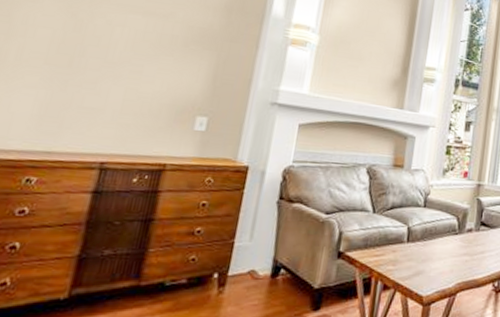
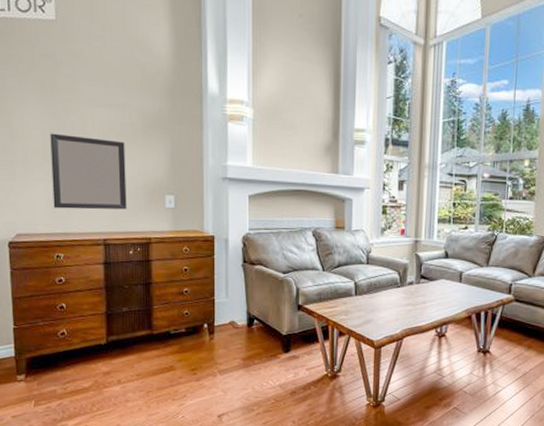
home mirror: none [40,34,159,129] -> present [50,133,127,210]

